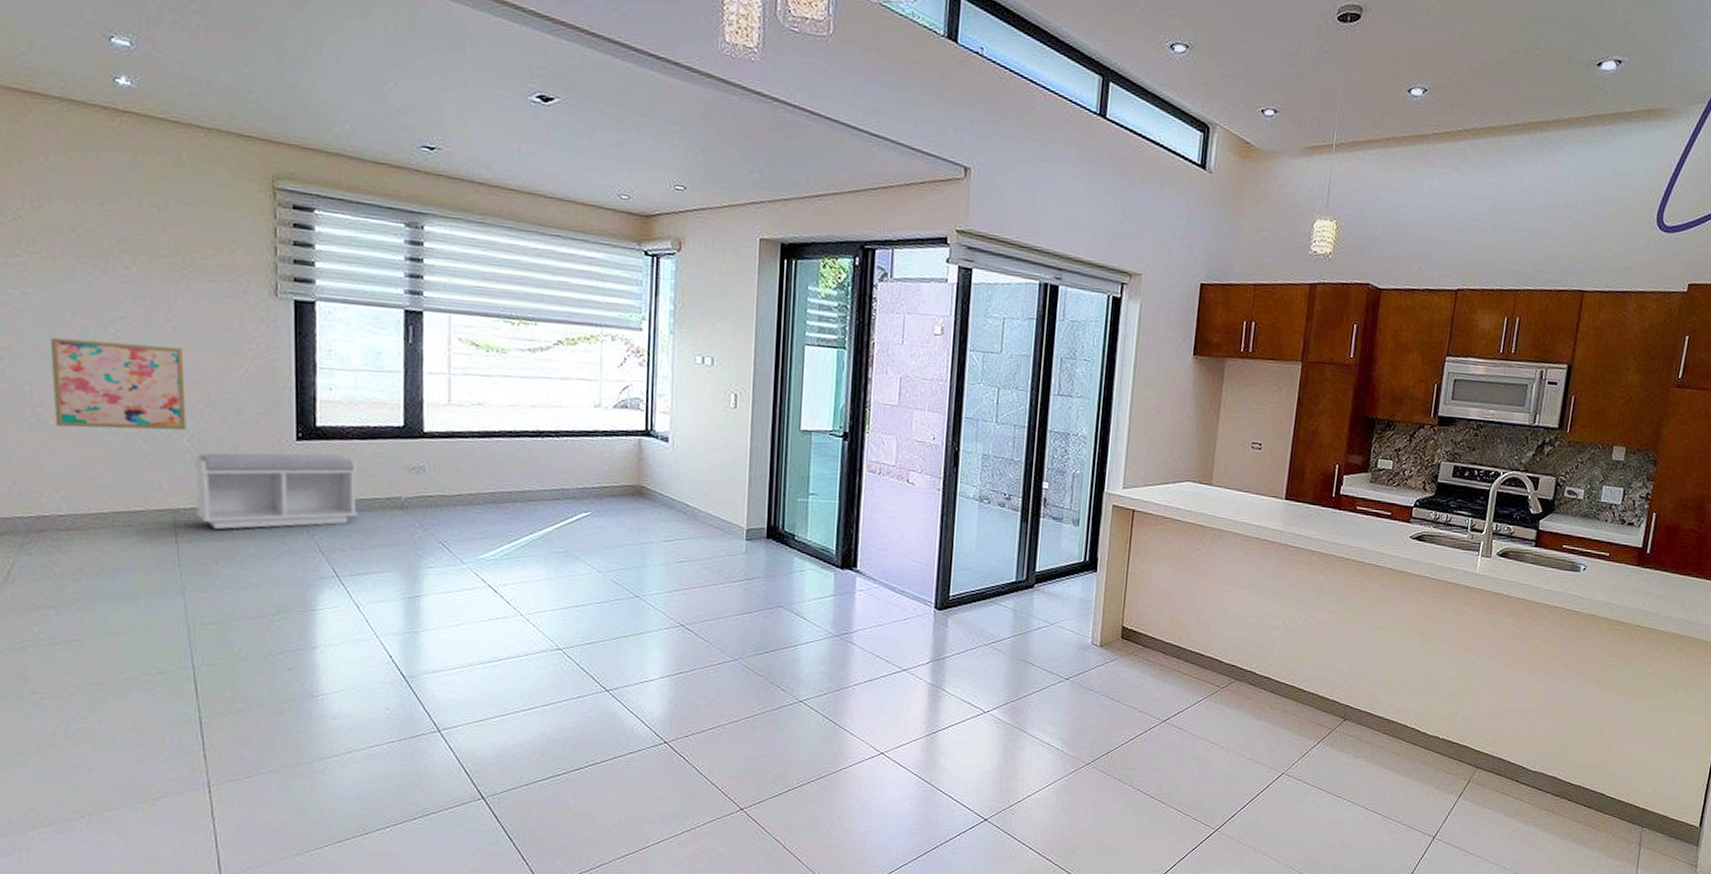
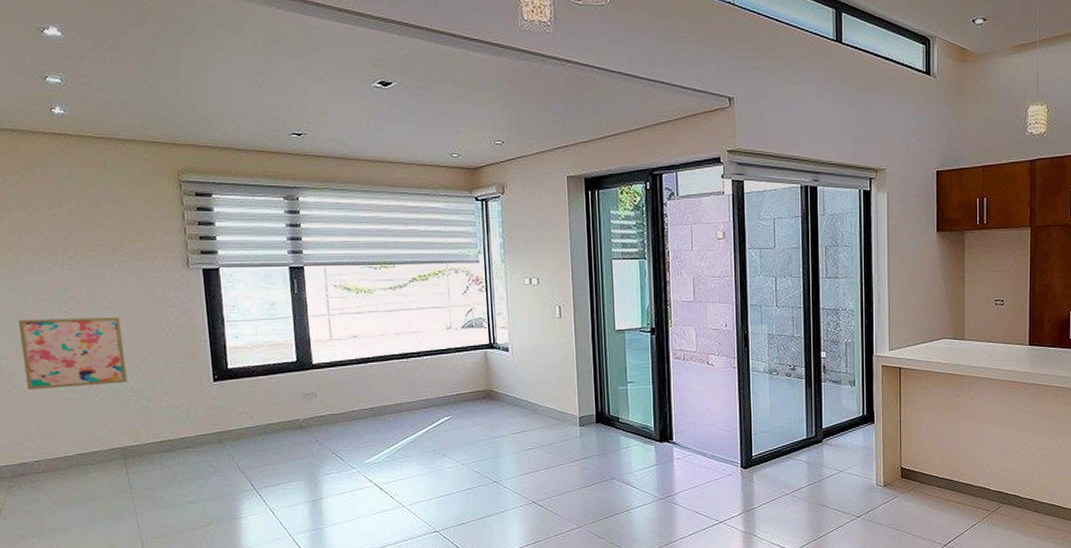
bench: present [193,452,357,529] -> none [134,390,266,460]

